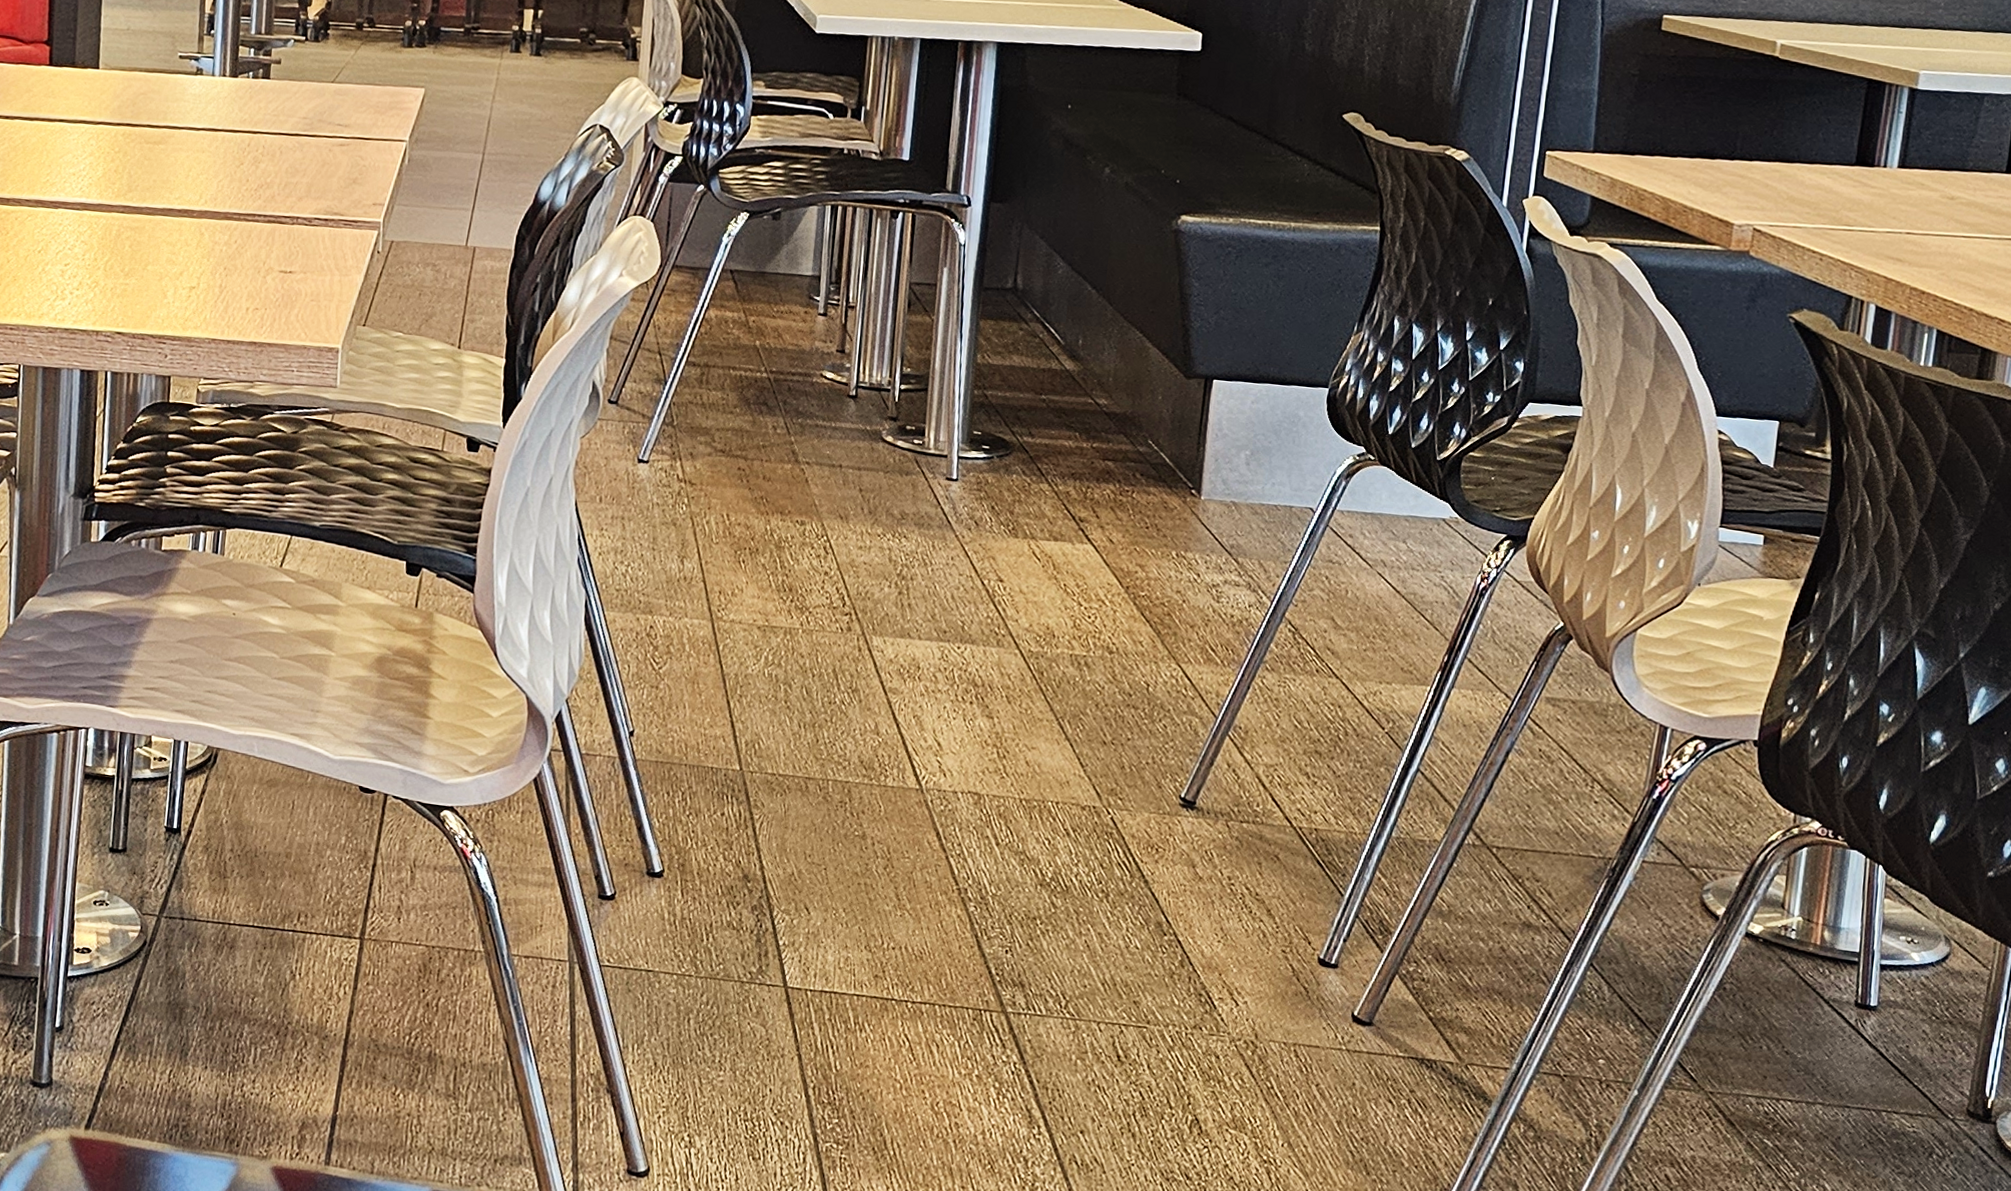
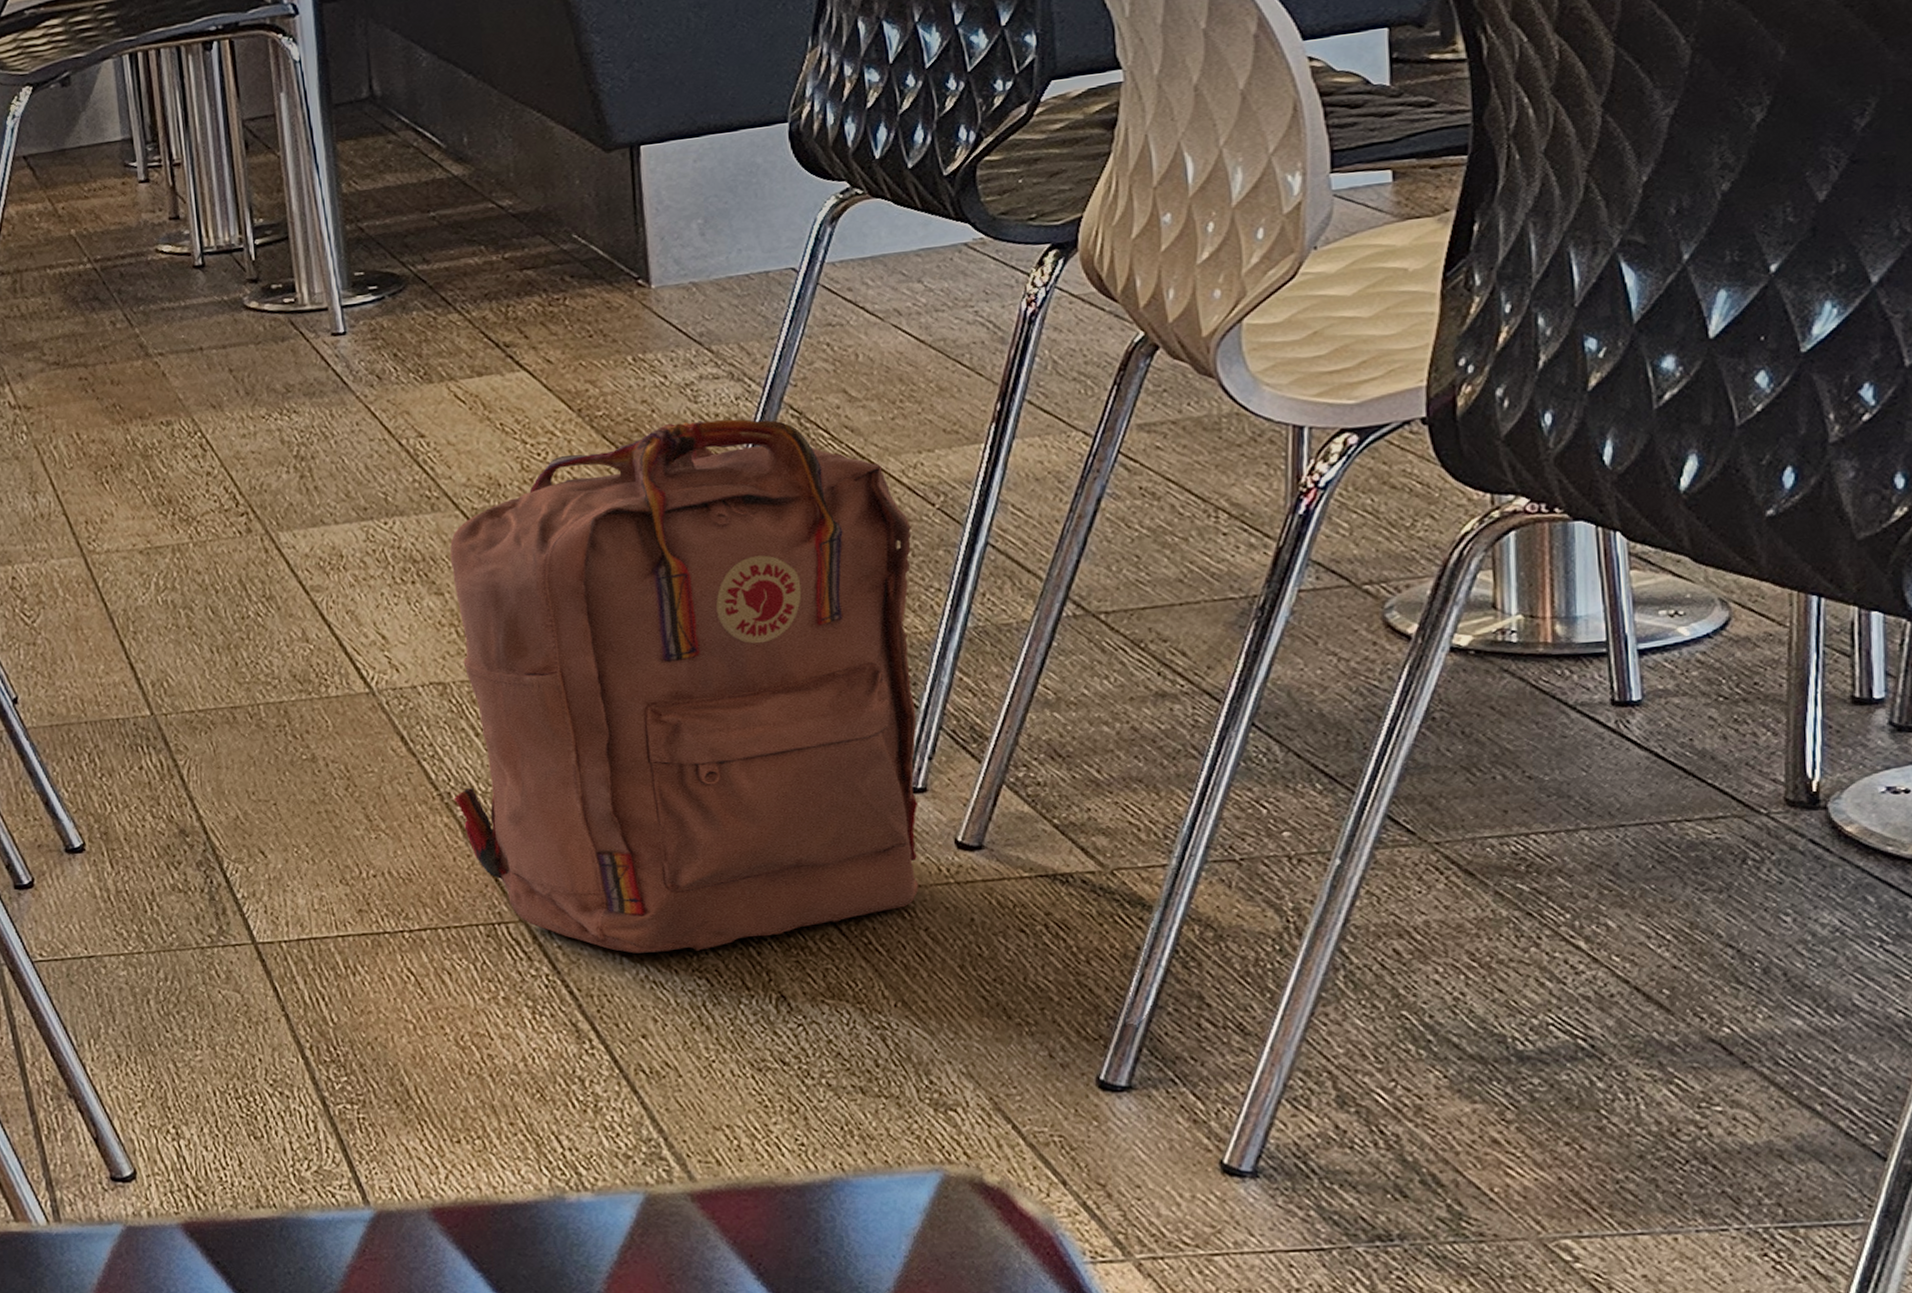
backpack: none [969,615,1364,1067] -> present [449,419,919,954]

